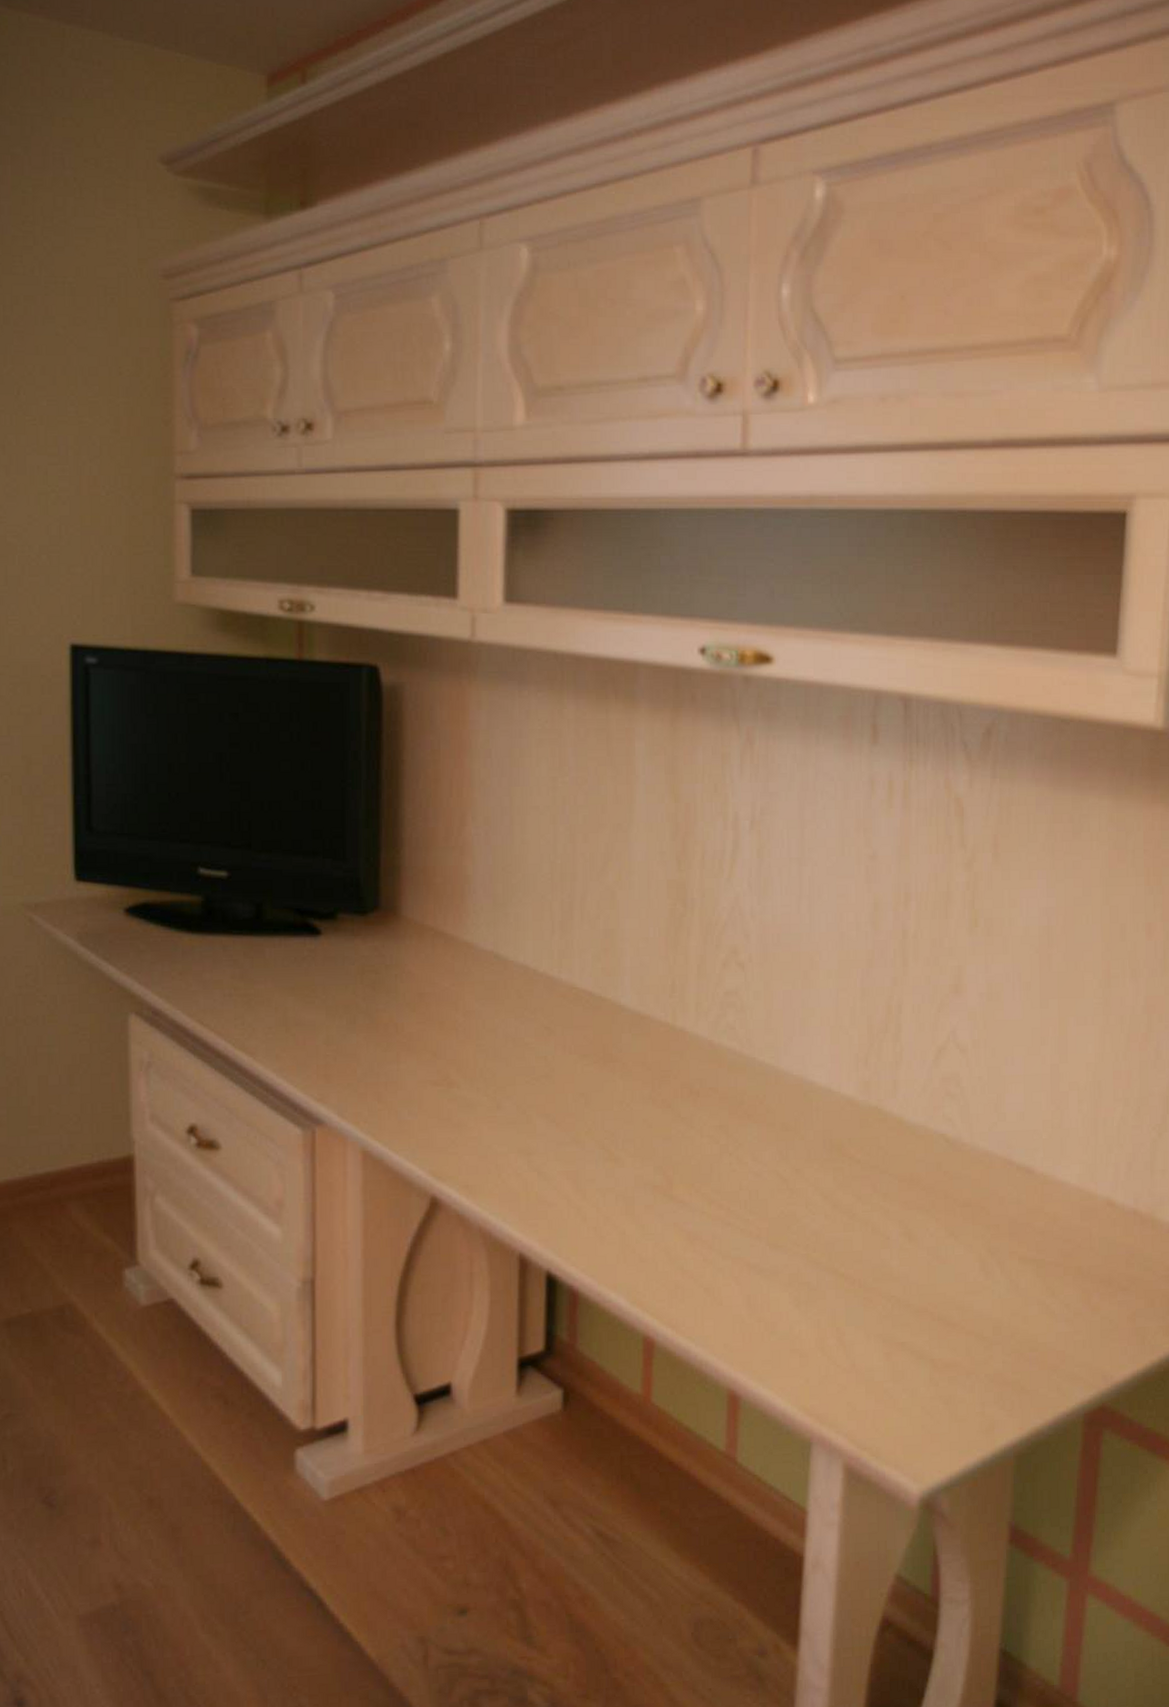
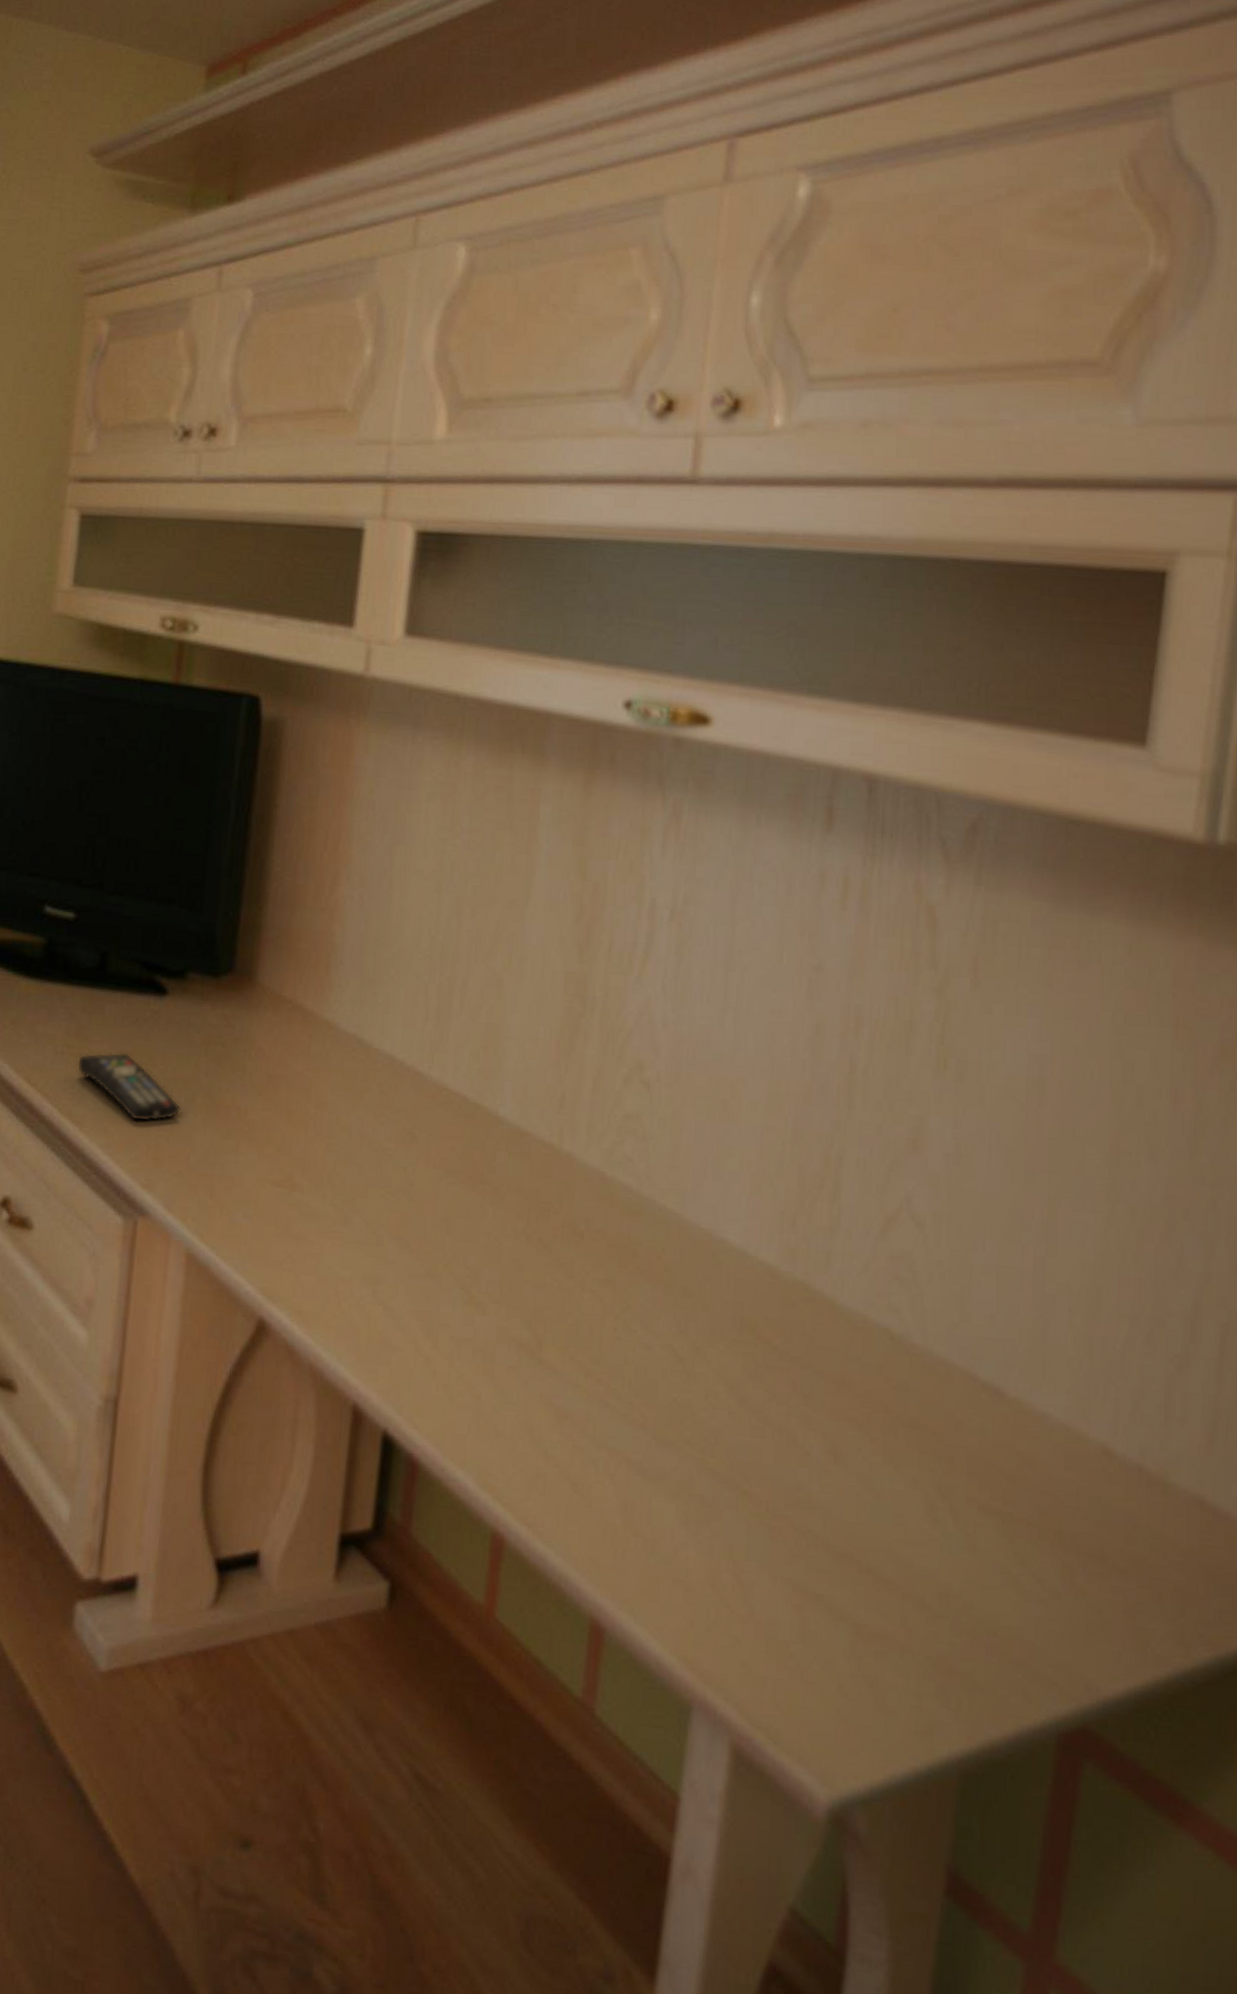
remote control: none [245,988,344,1046] -> present [77,1052,181,1122]

